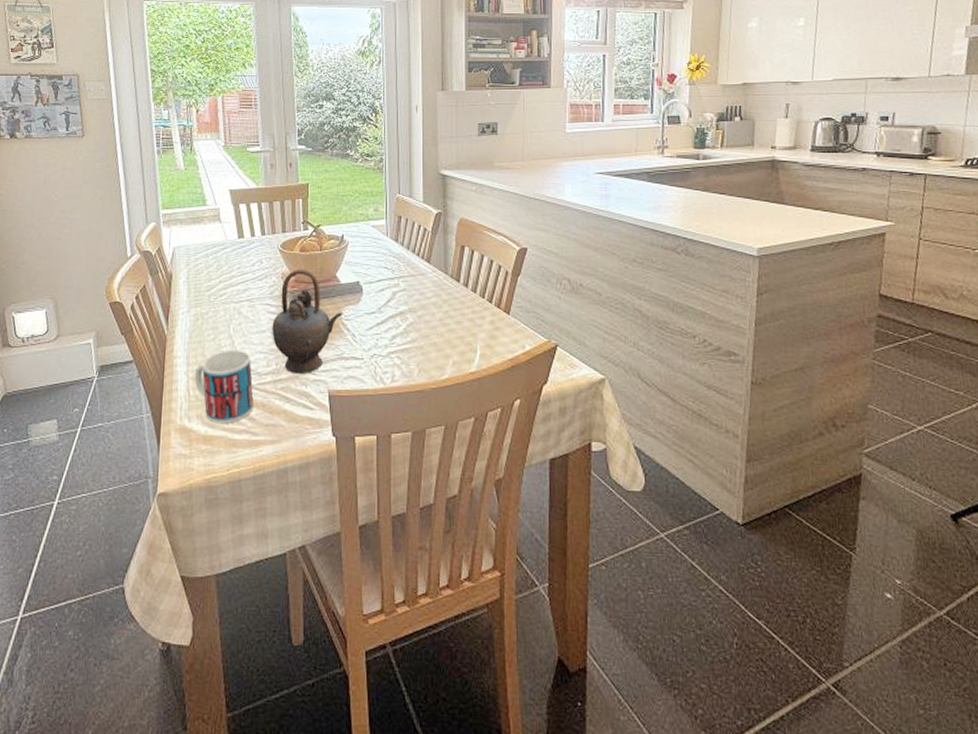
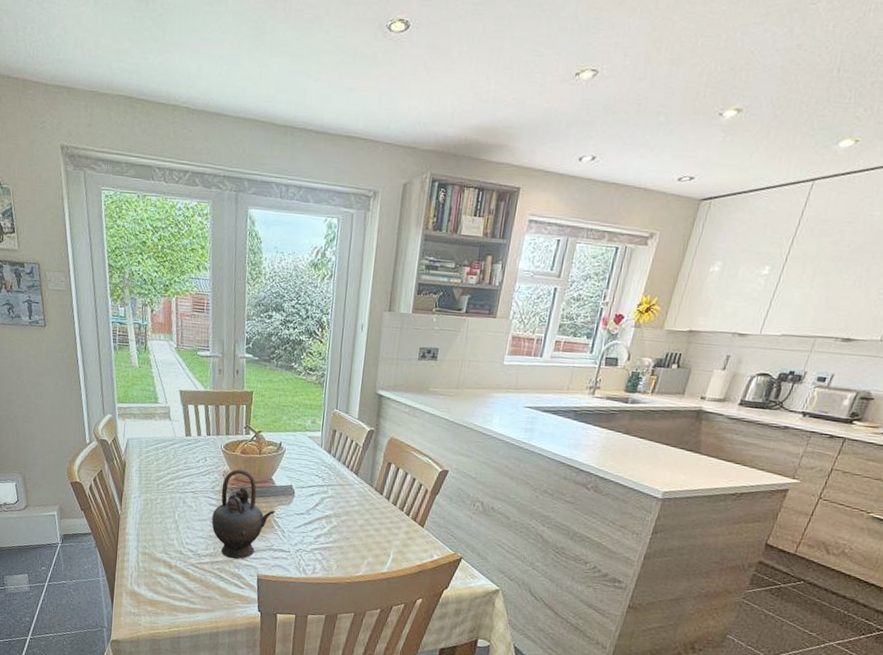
mug: present [194,349,254,423] -> none [143,532,193,592]

